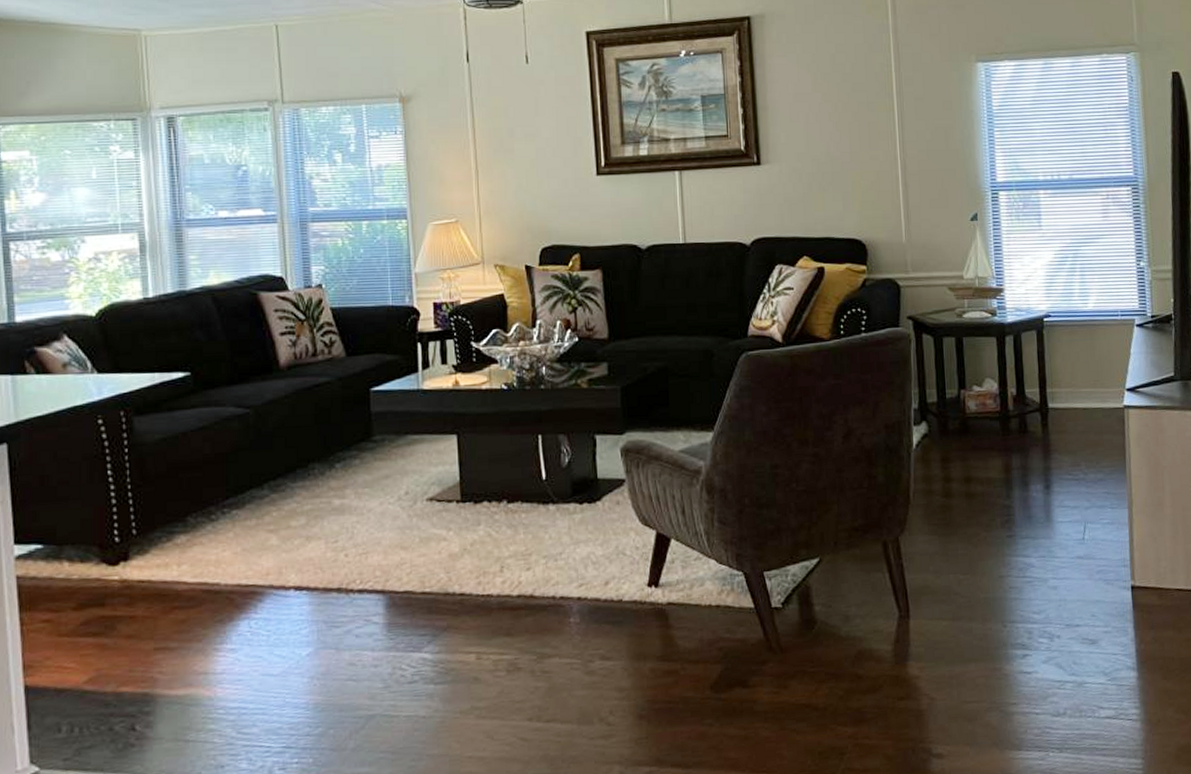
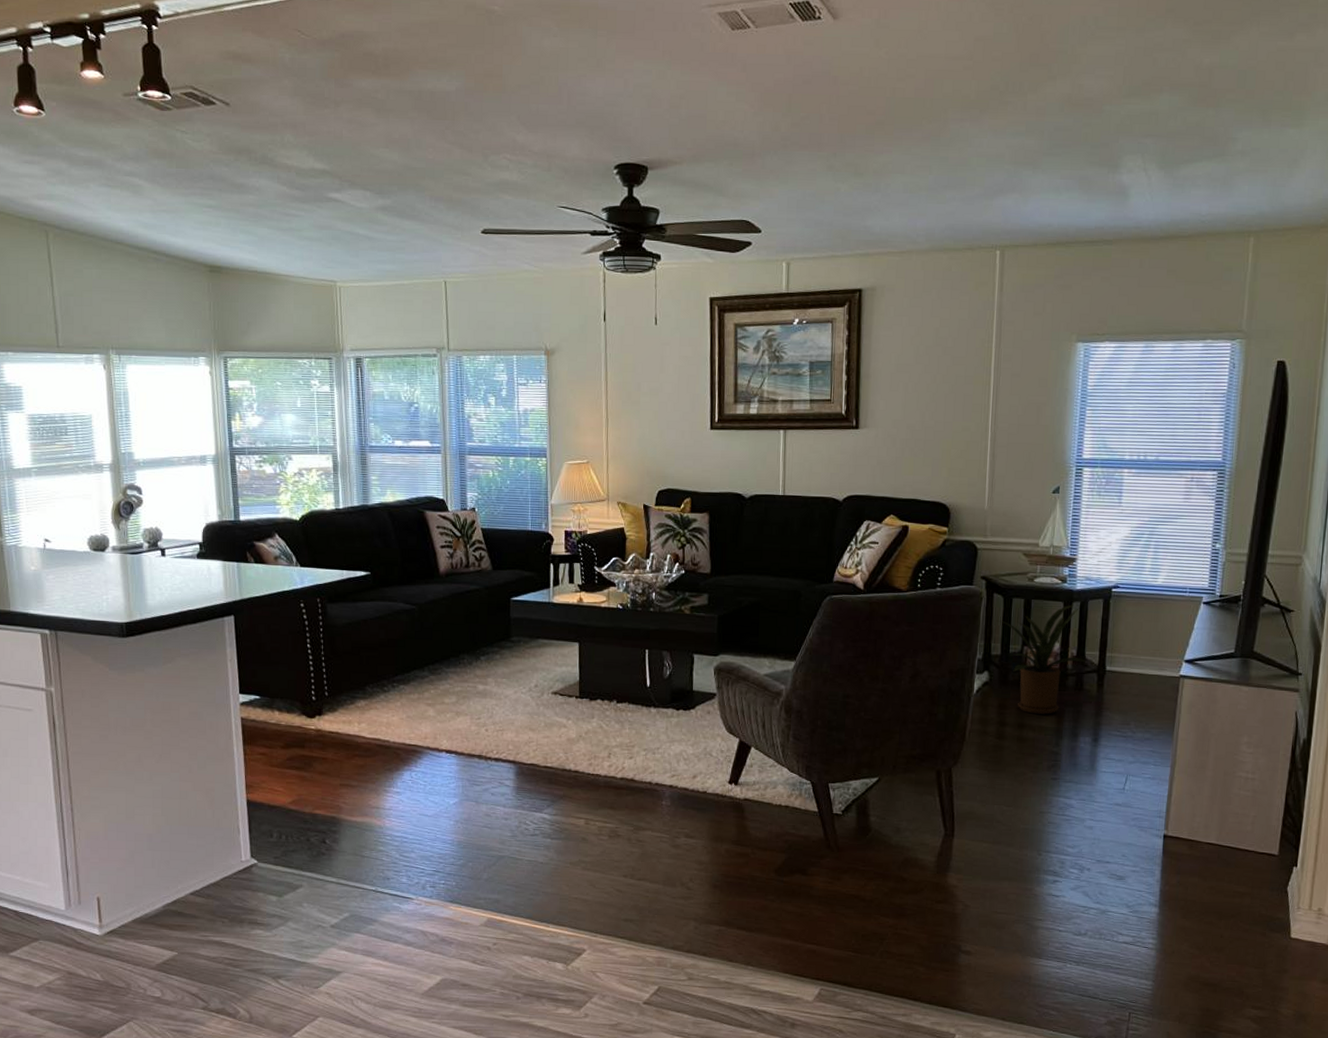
house plant: none [929,339,1027,465] -> present [996,604,1087,715]

